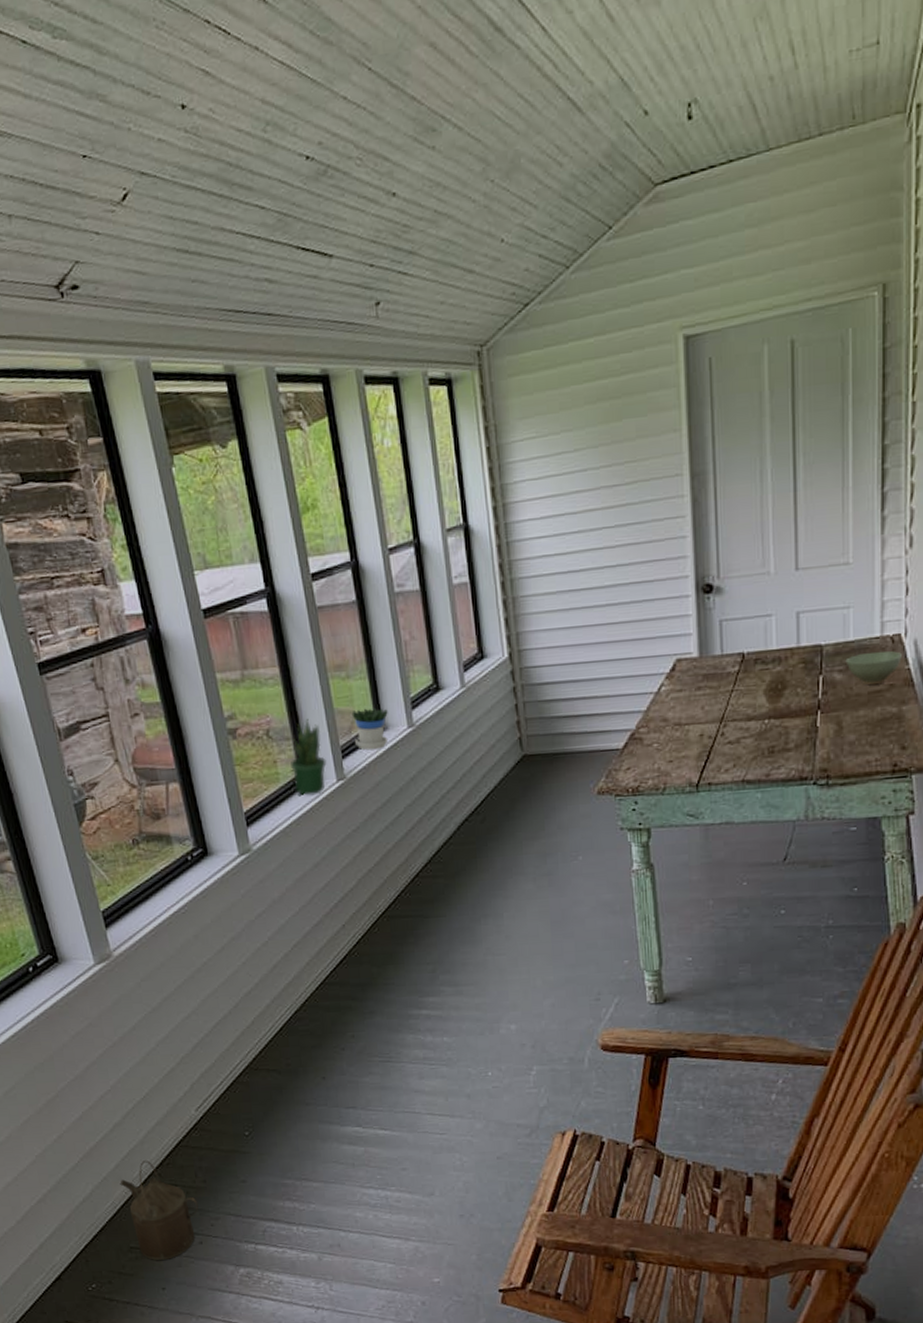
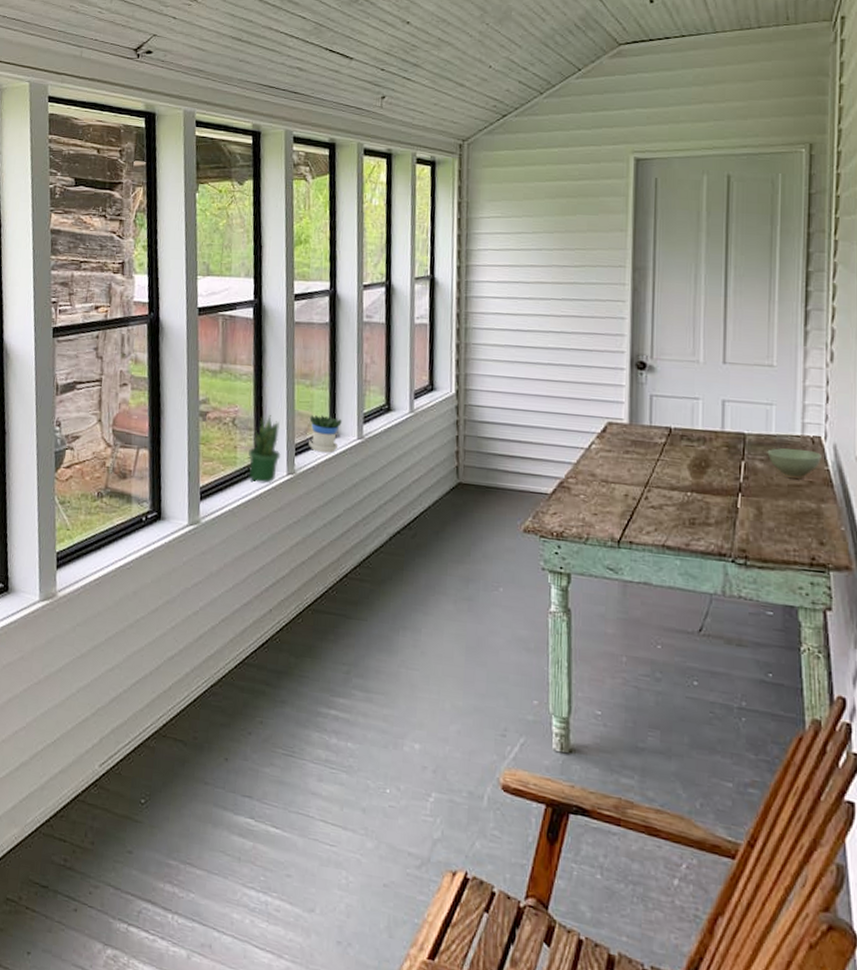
watering can: present [120,1160,198,1261] -> none [12,807,81,922]

